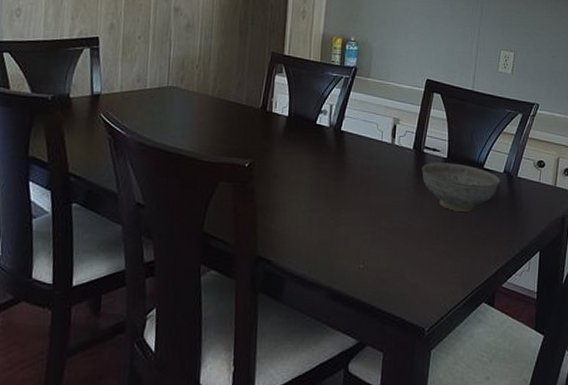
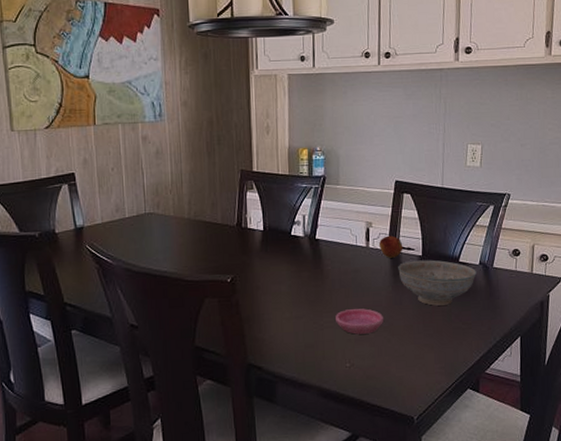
saucer: none [353,207,403,235] -> present [336,308,384,335]
fruit: none [405,134,429,158] -> present [379,235,403,258]

